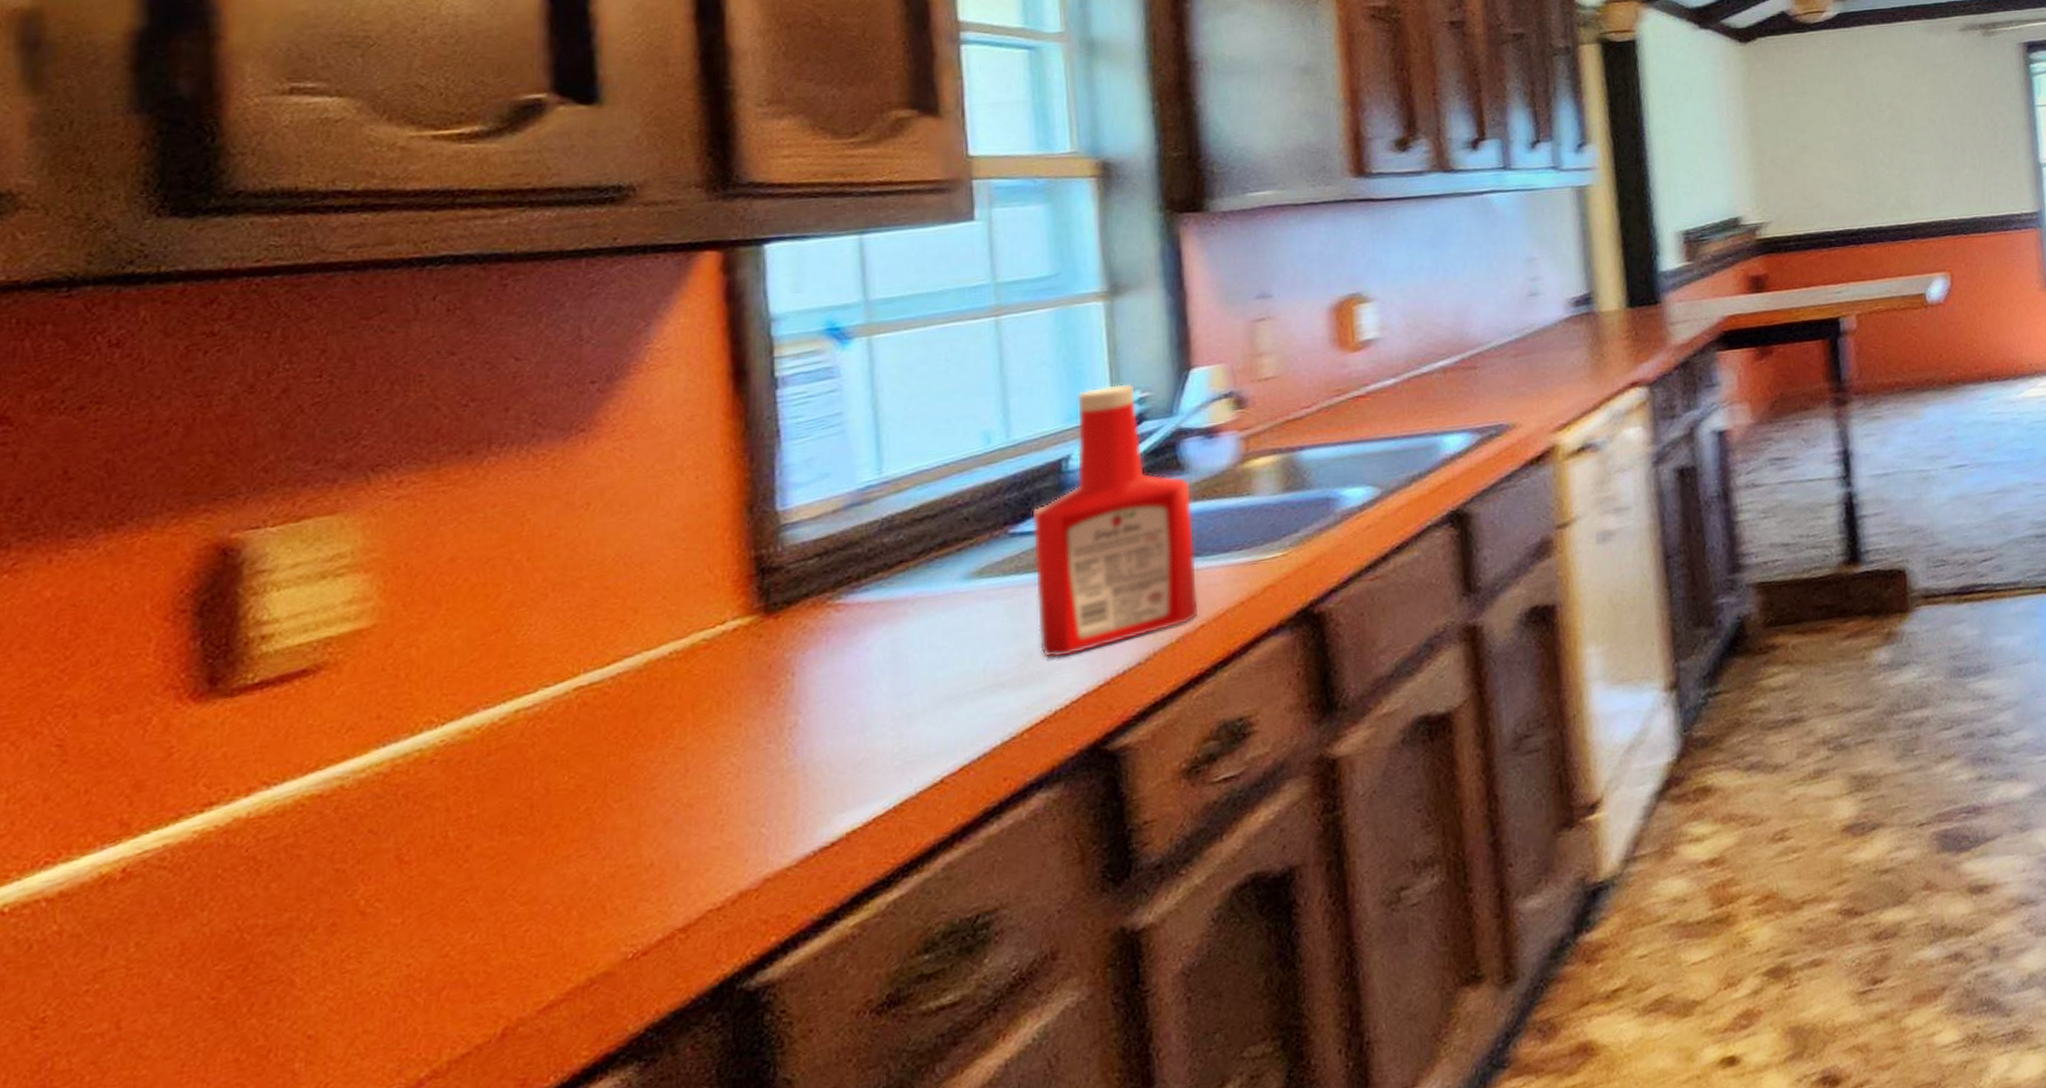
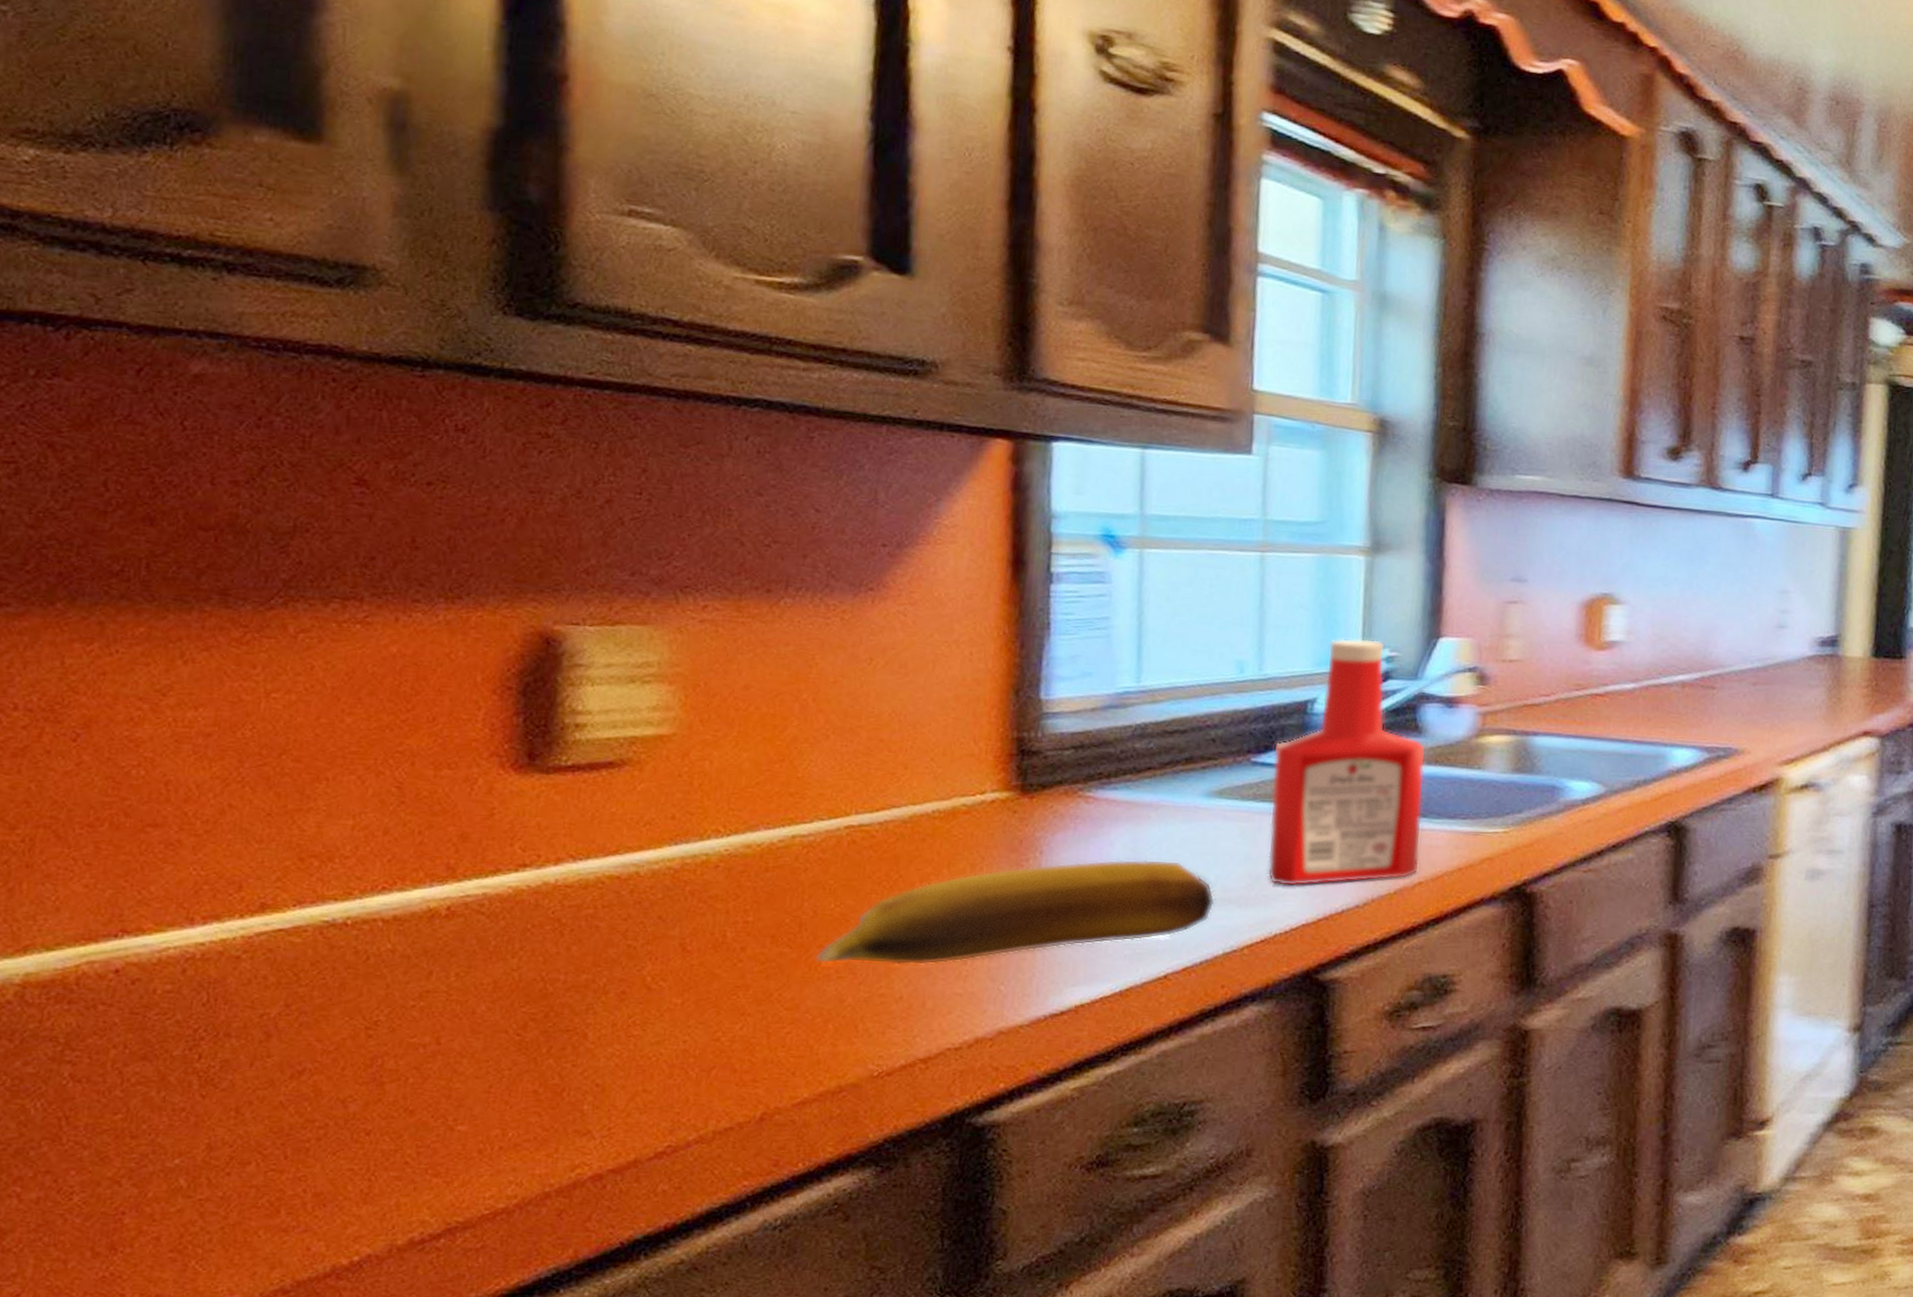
banana: none [551,653,987,845] -> present [815,859,1215,966]

